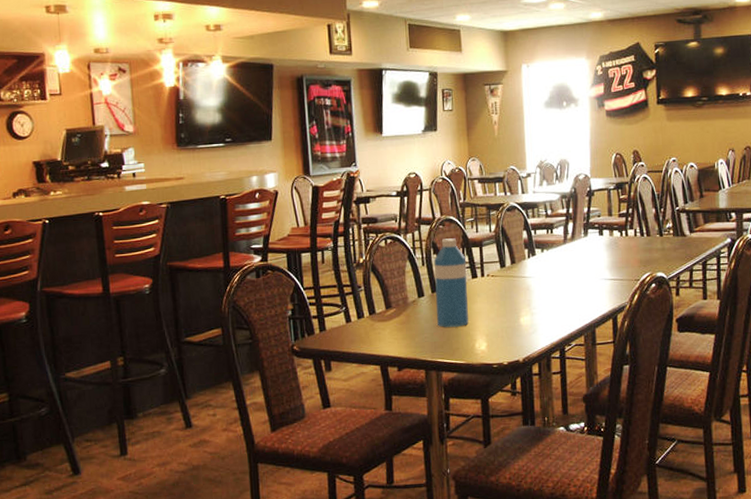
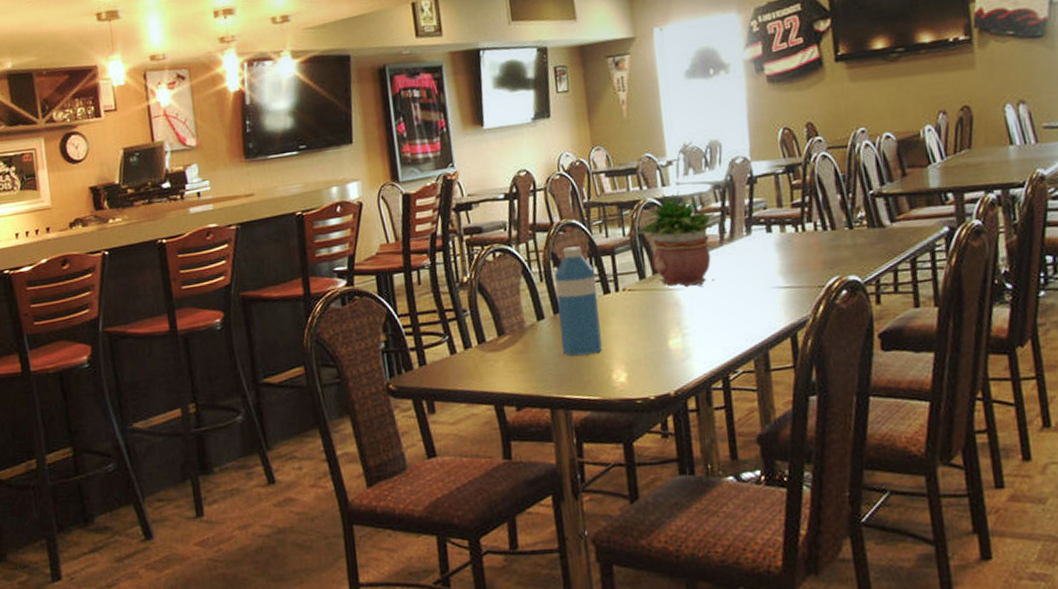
potted plant: none [500,198,562,276] -> present [636,191,717,288]

